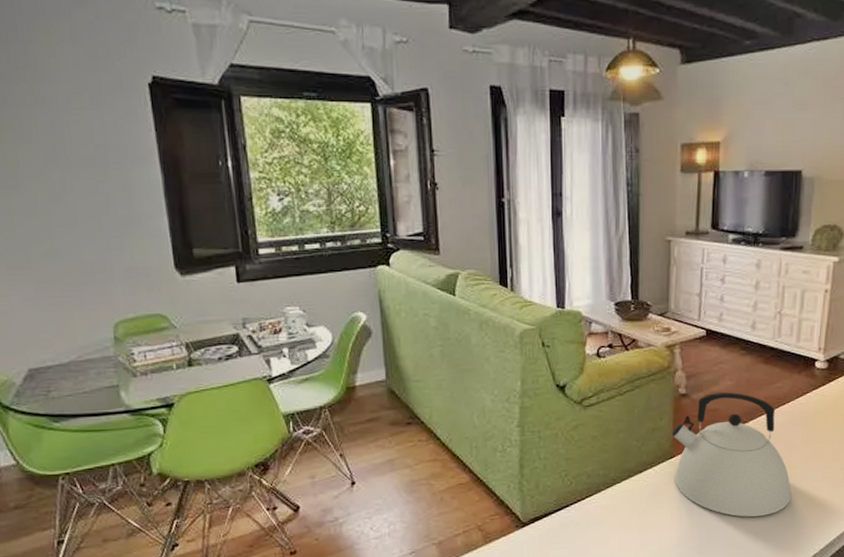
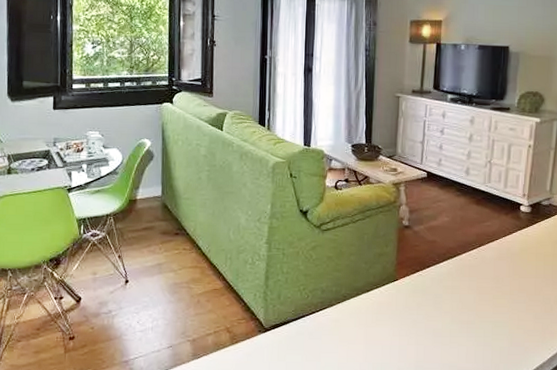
kettle: present [672,392,792,517] -> none [396,227,499,340]

